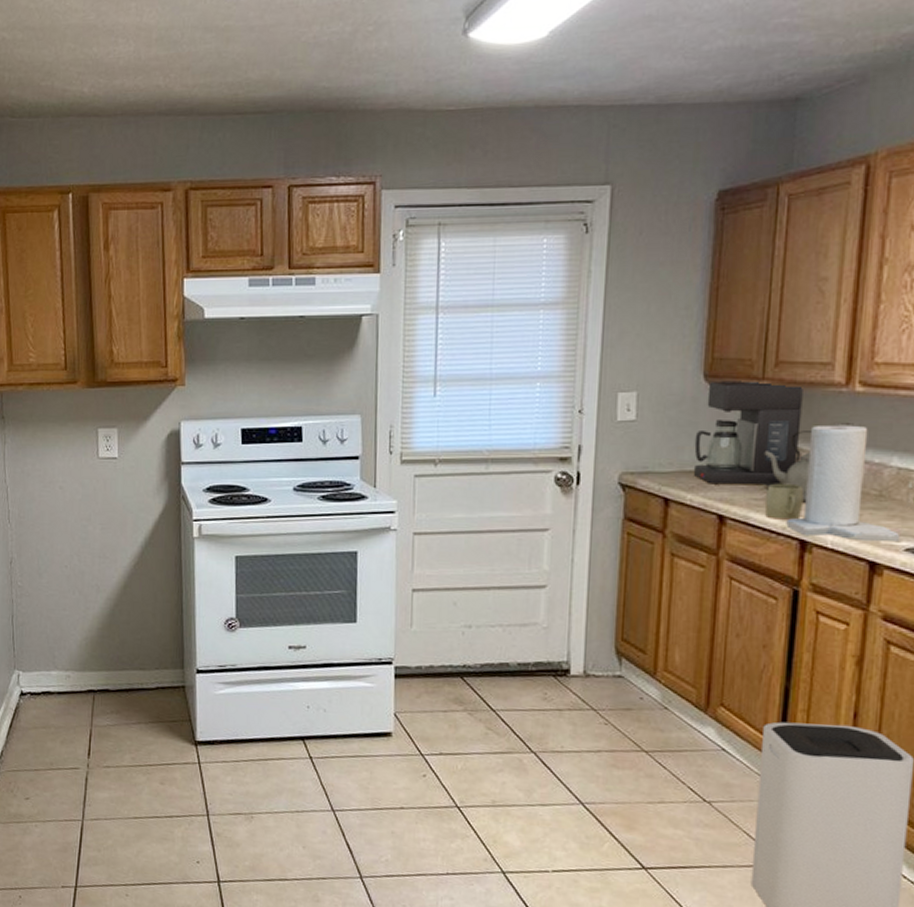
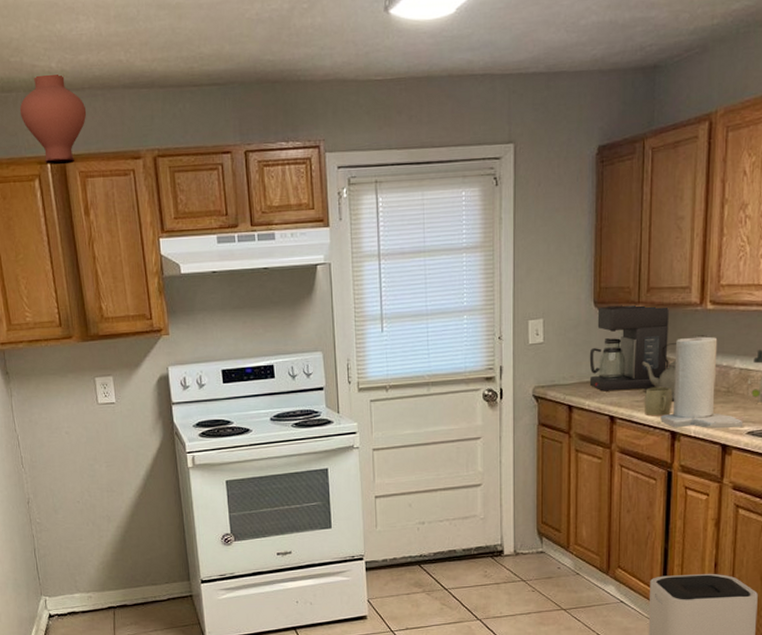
vase: none [45,98,117,196] -> present [19,73,87,165]

